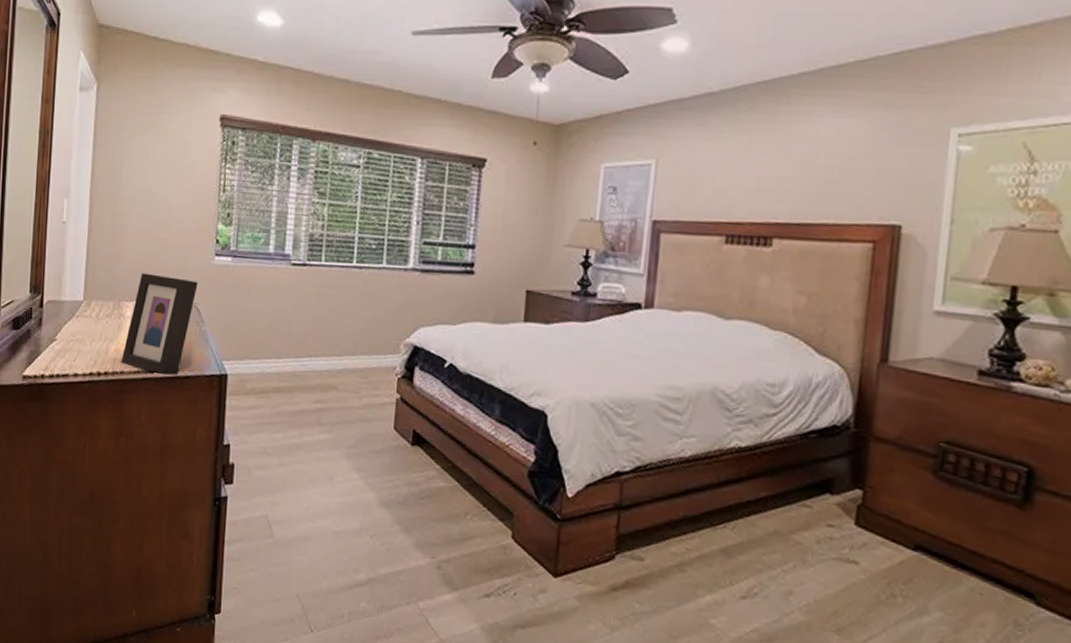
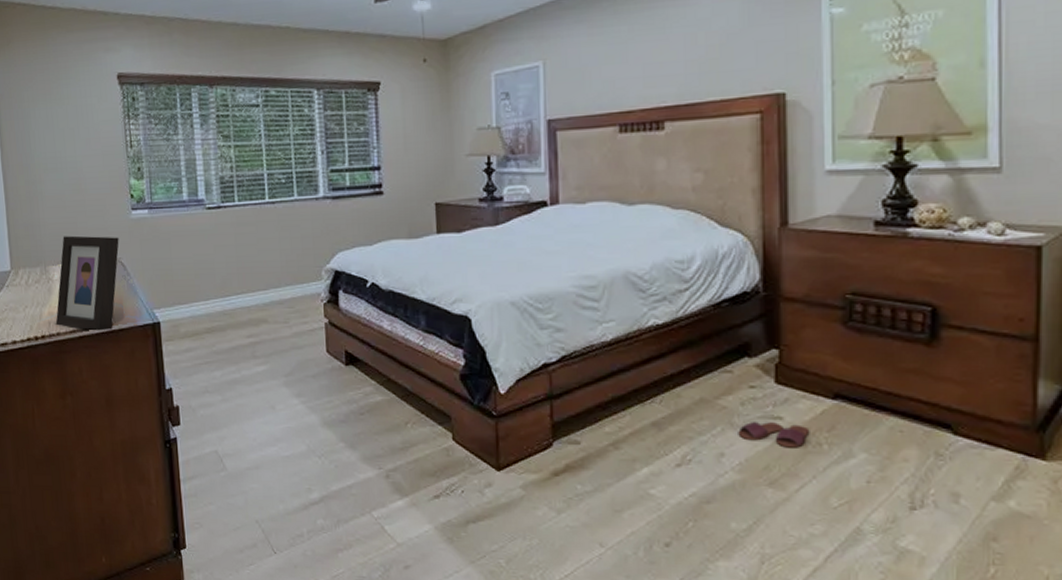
slippers: none [810,561,886,597] -> present [738,420,810,448]

